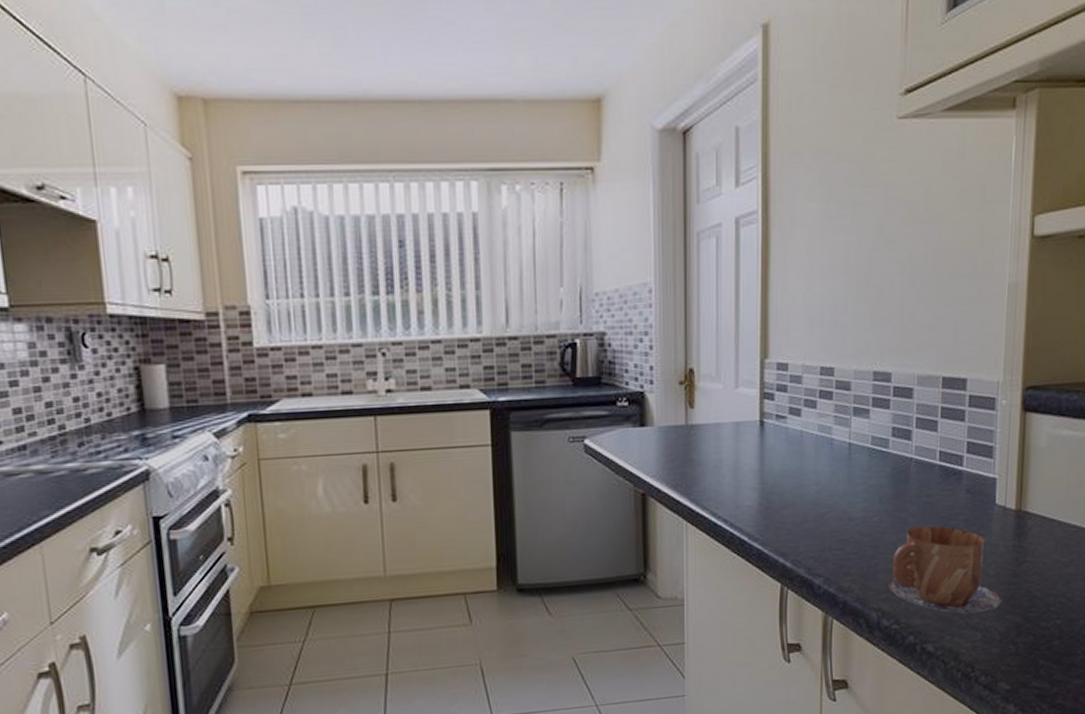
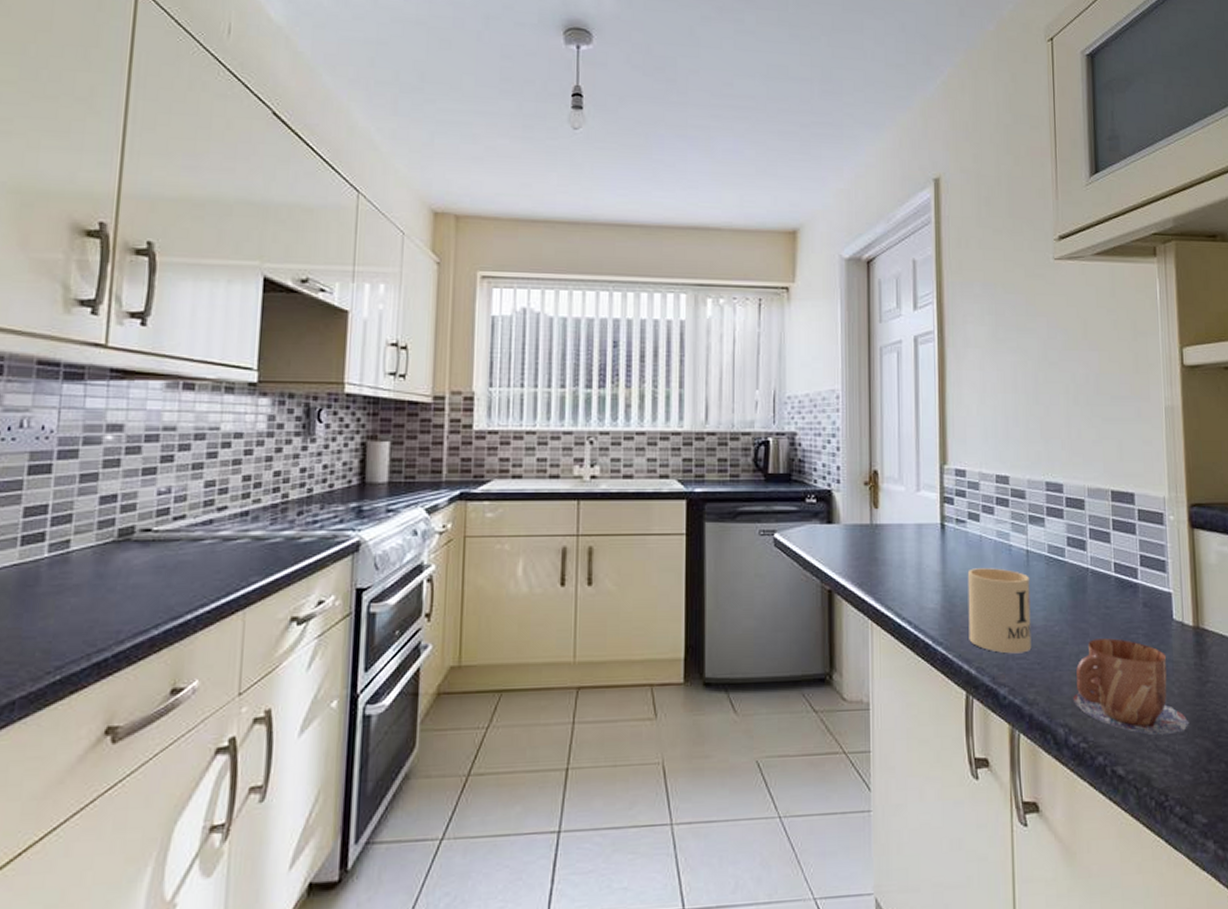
mug: none [785,462,850,546] -> present [967,568,1032,654]

